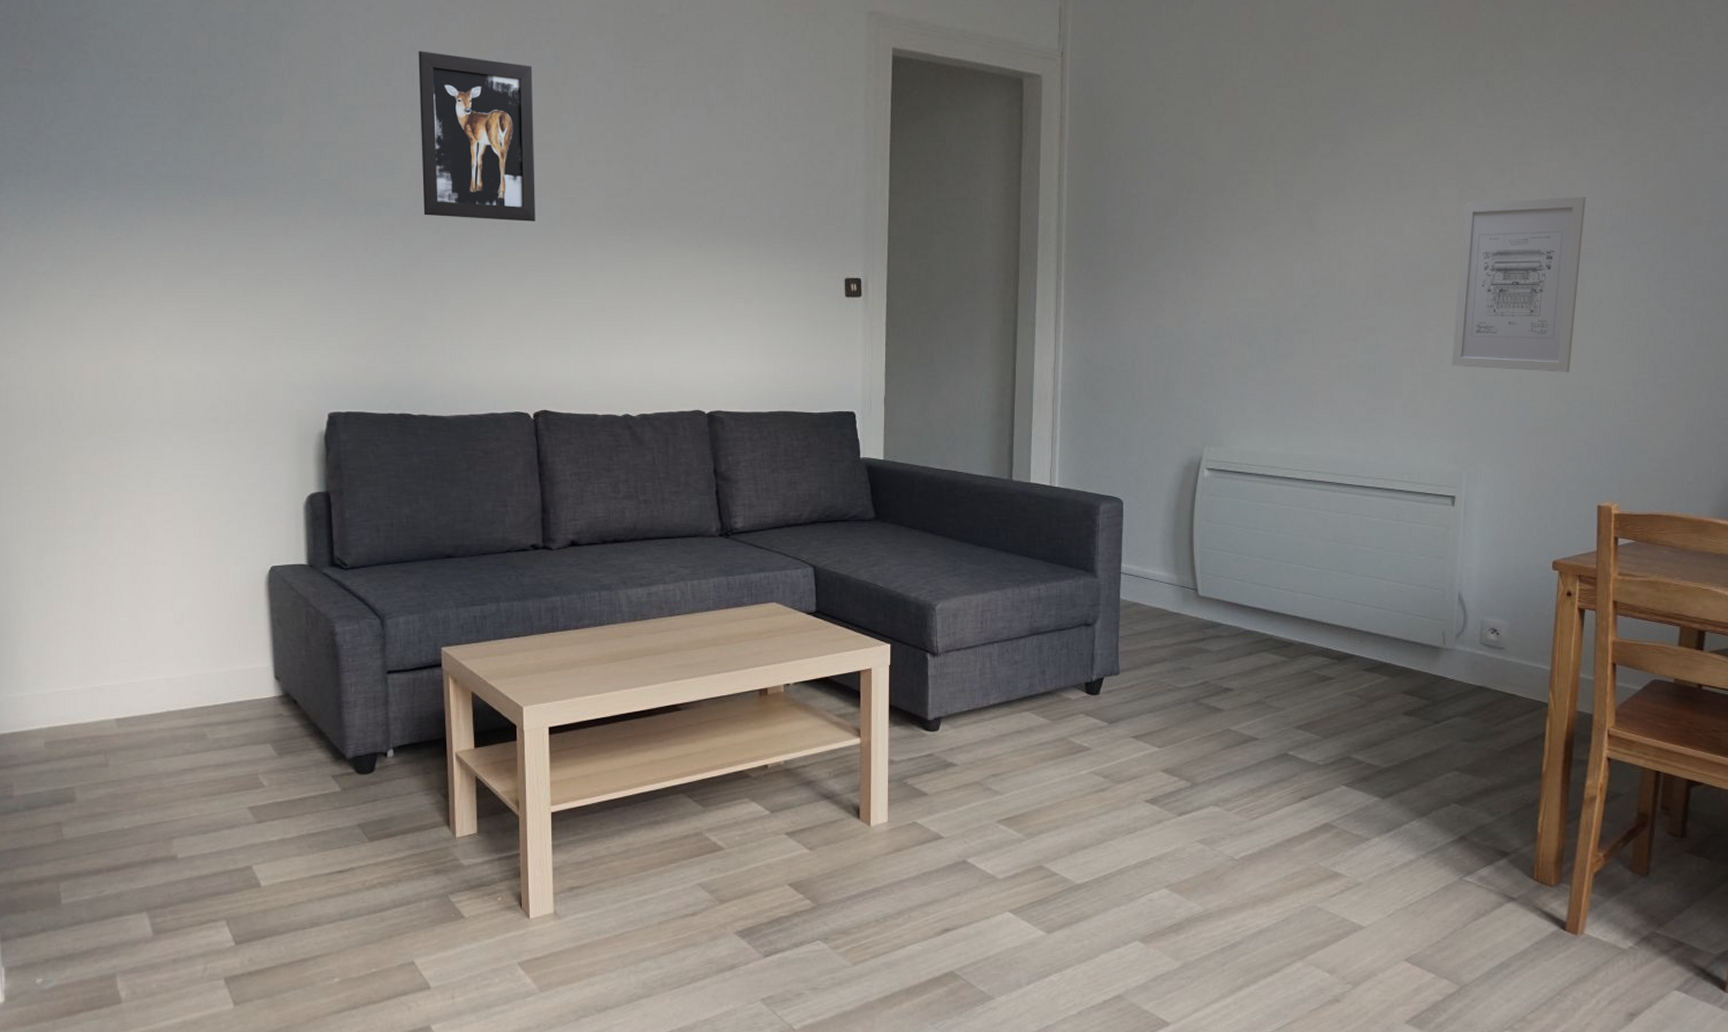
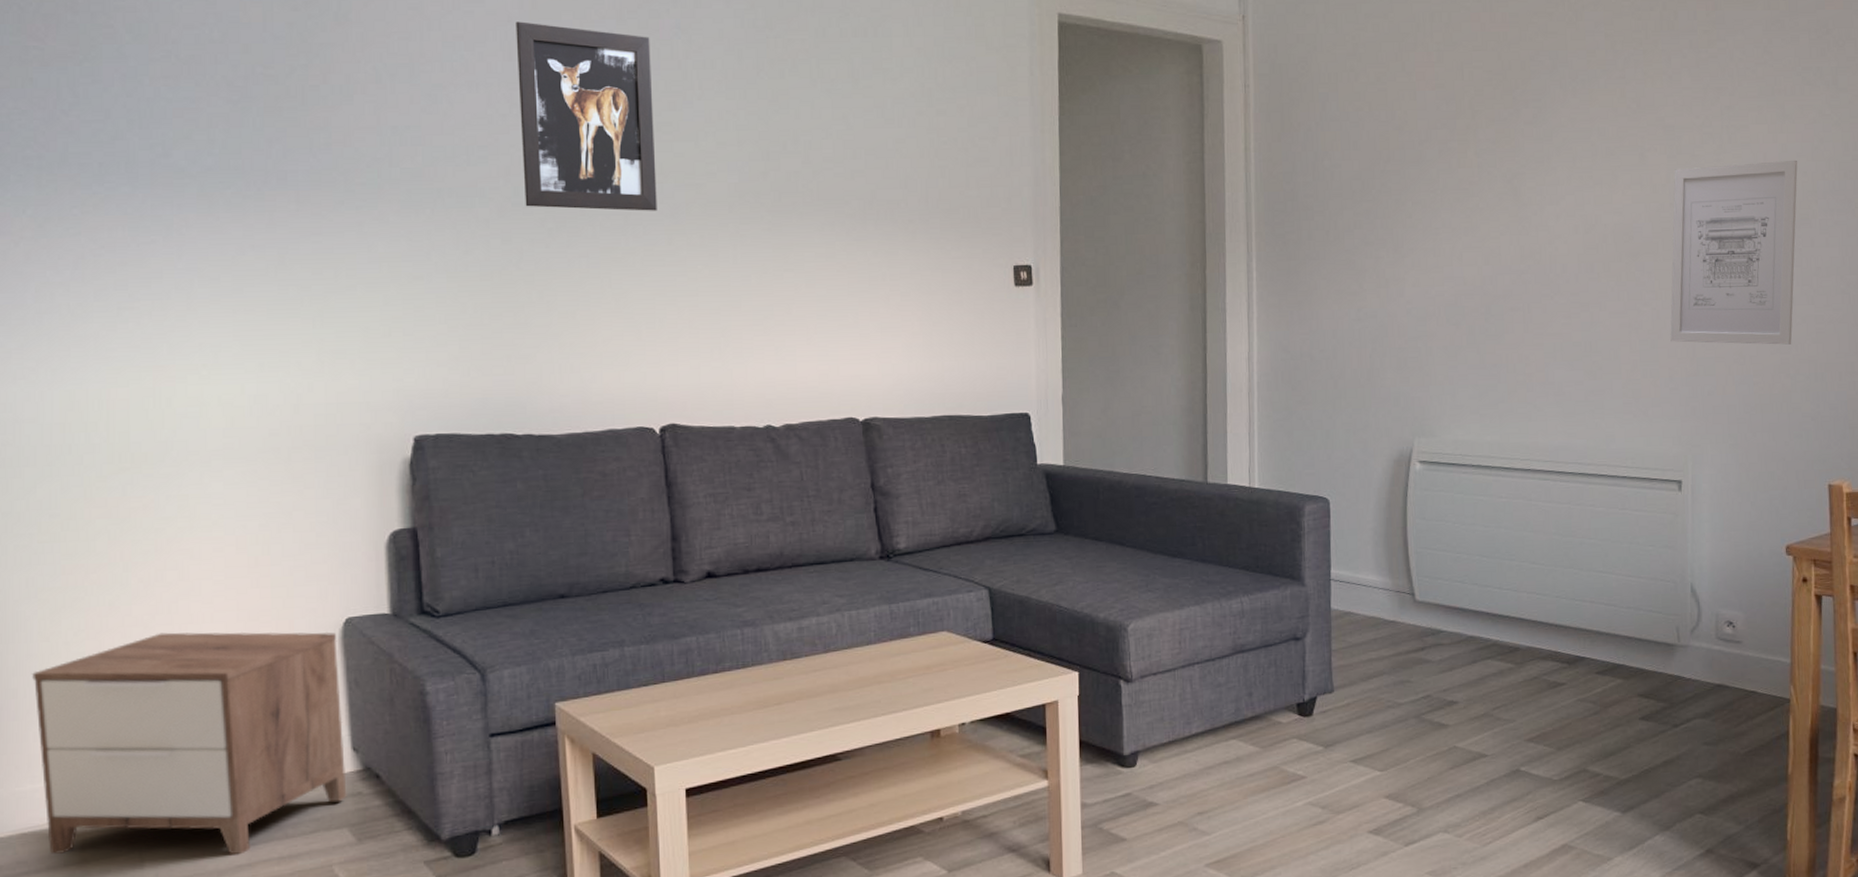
nightstand: none [21,571,270,761] -> present [32,632,347,855]

